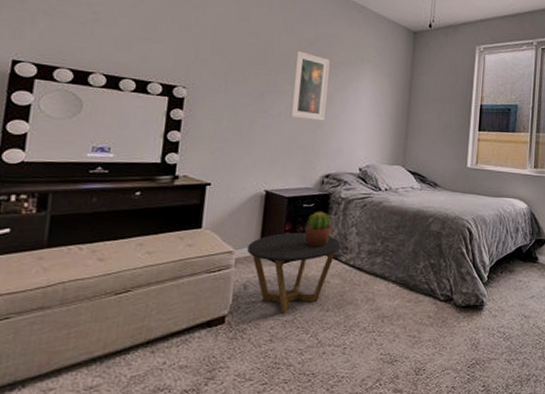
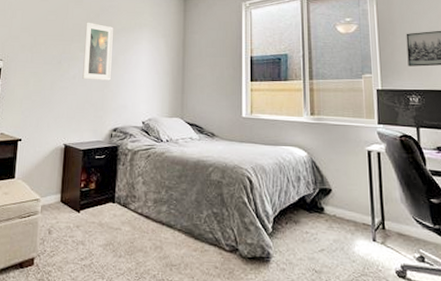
side table: present [247,232,340,313] -> none [51,182,129,258]
potted cactus: present [304,211,332,249] -> none [97,162,121,197]

